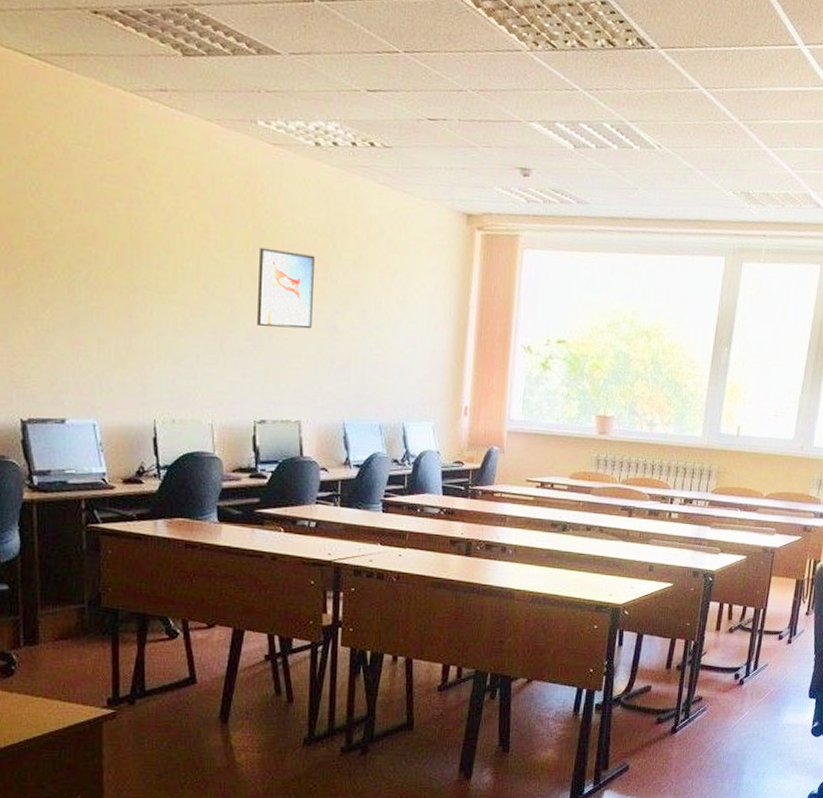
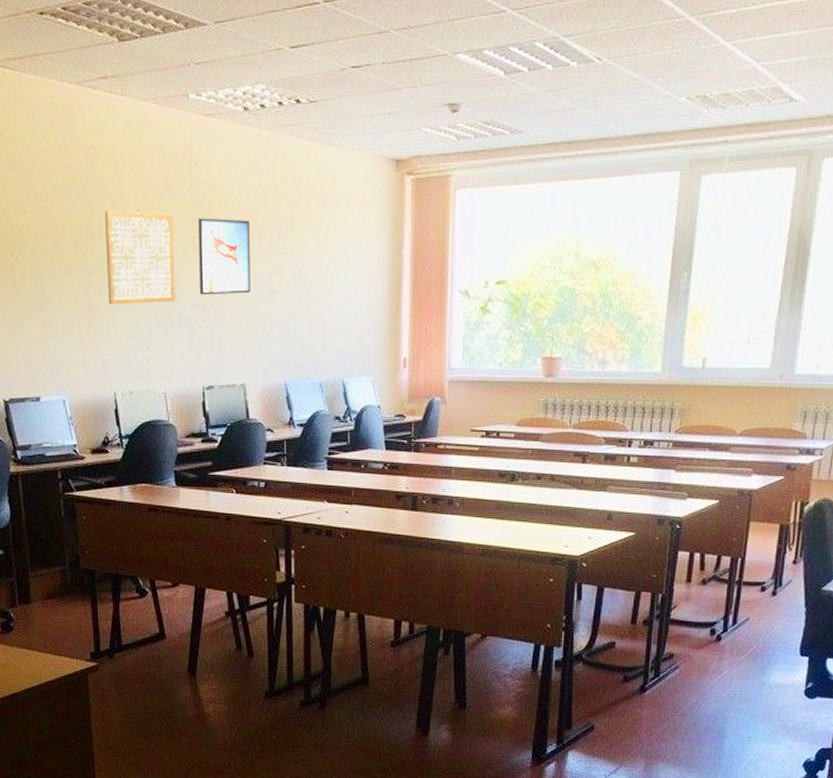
wall art: none [153,228,232,331] -> present [105,210,176,305]

